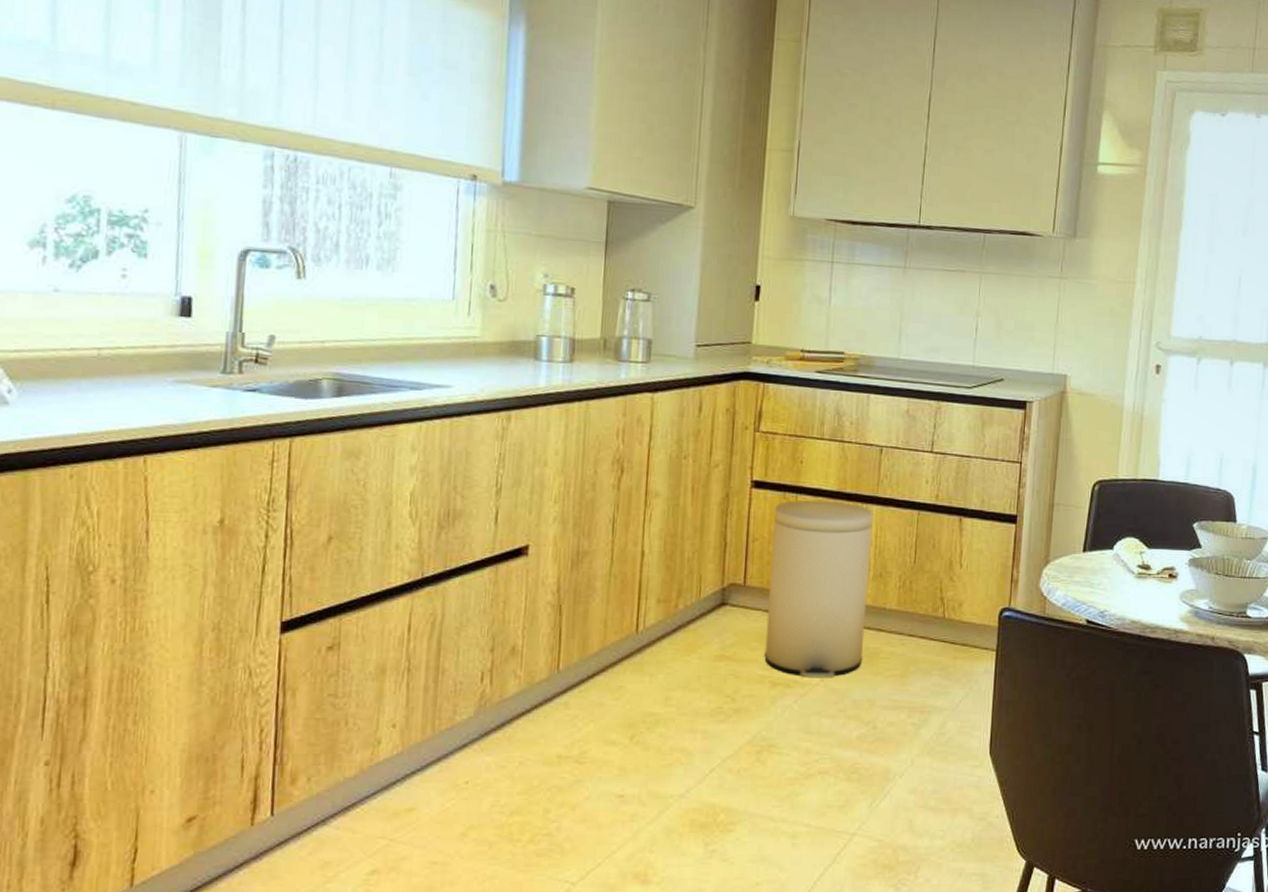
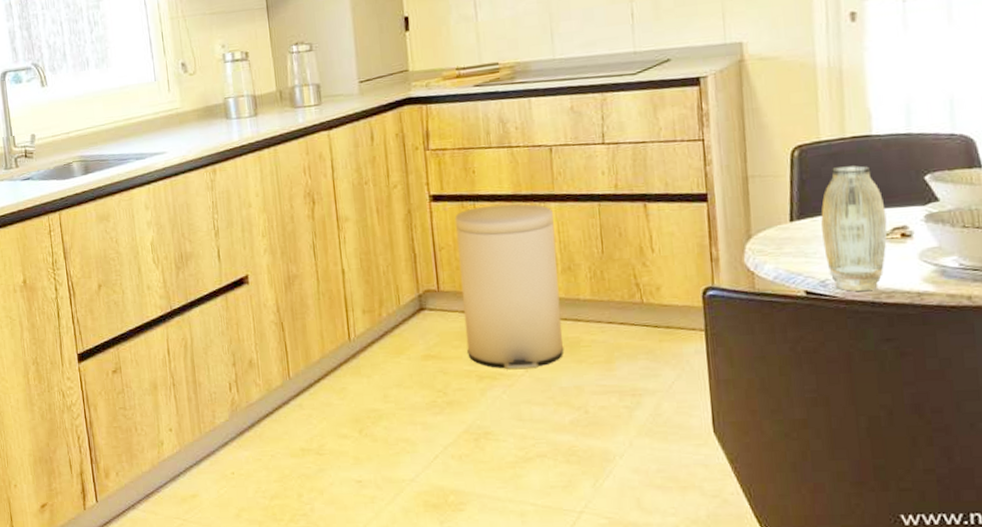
vase: none [1107,505,1160,624] -> present [821,165,888,291]

